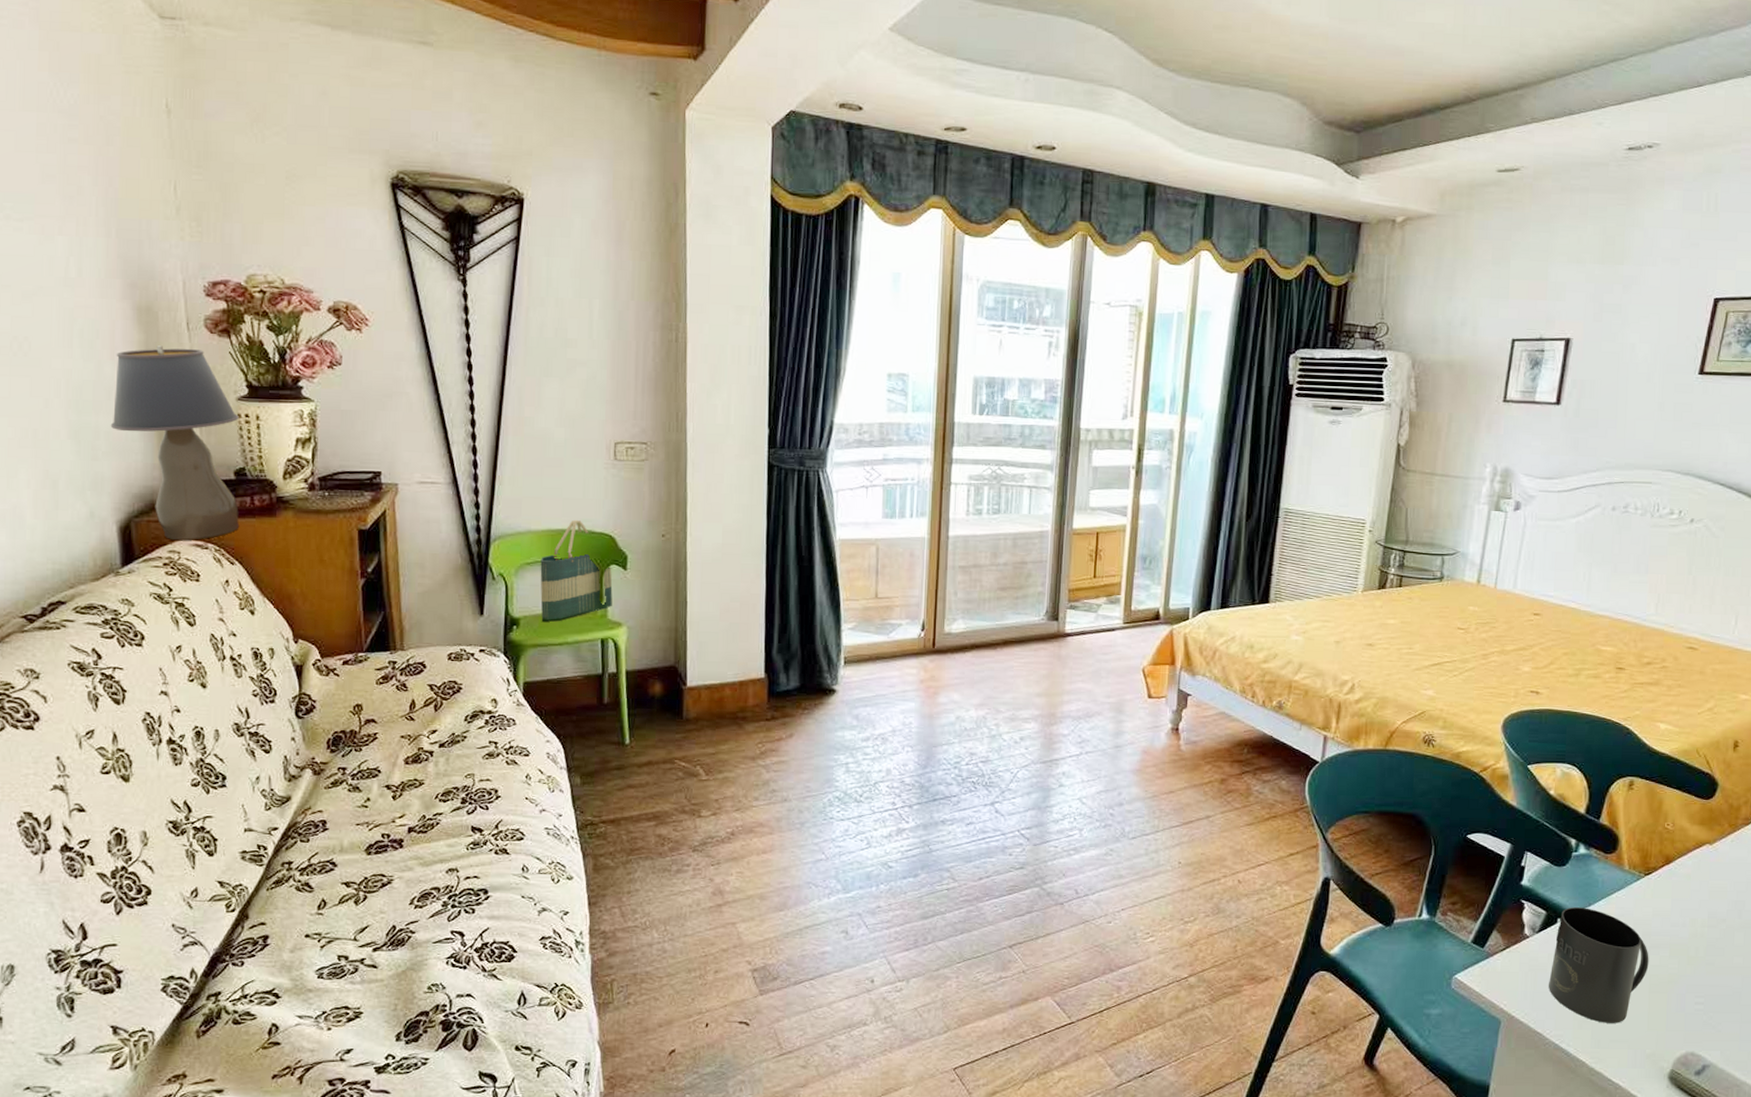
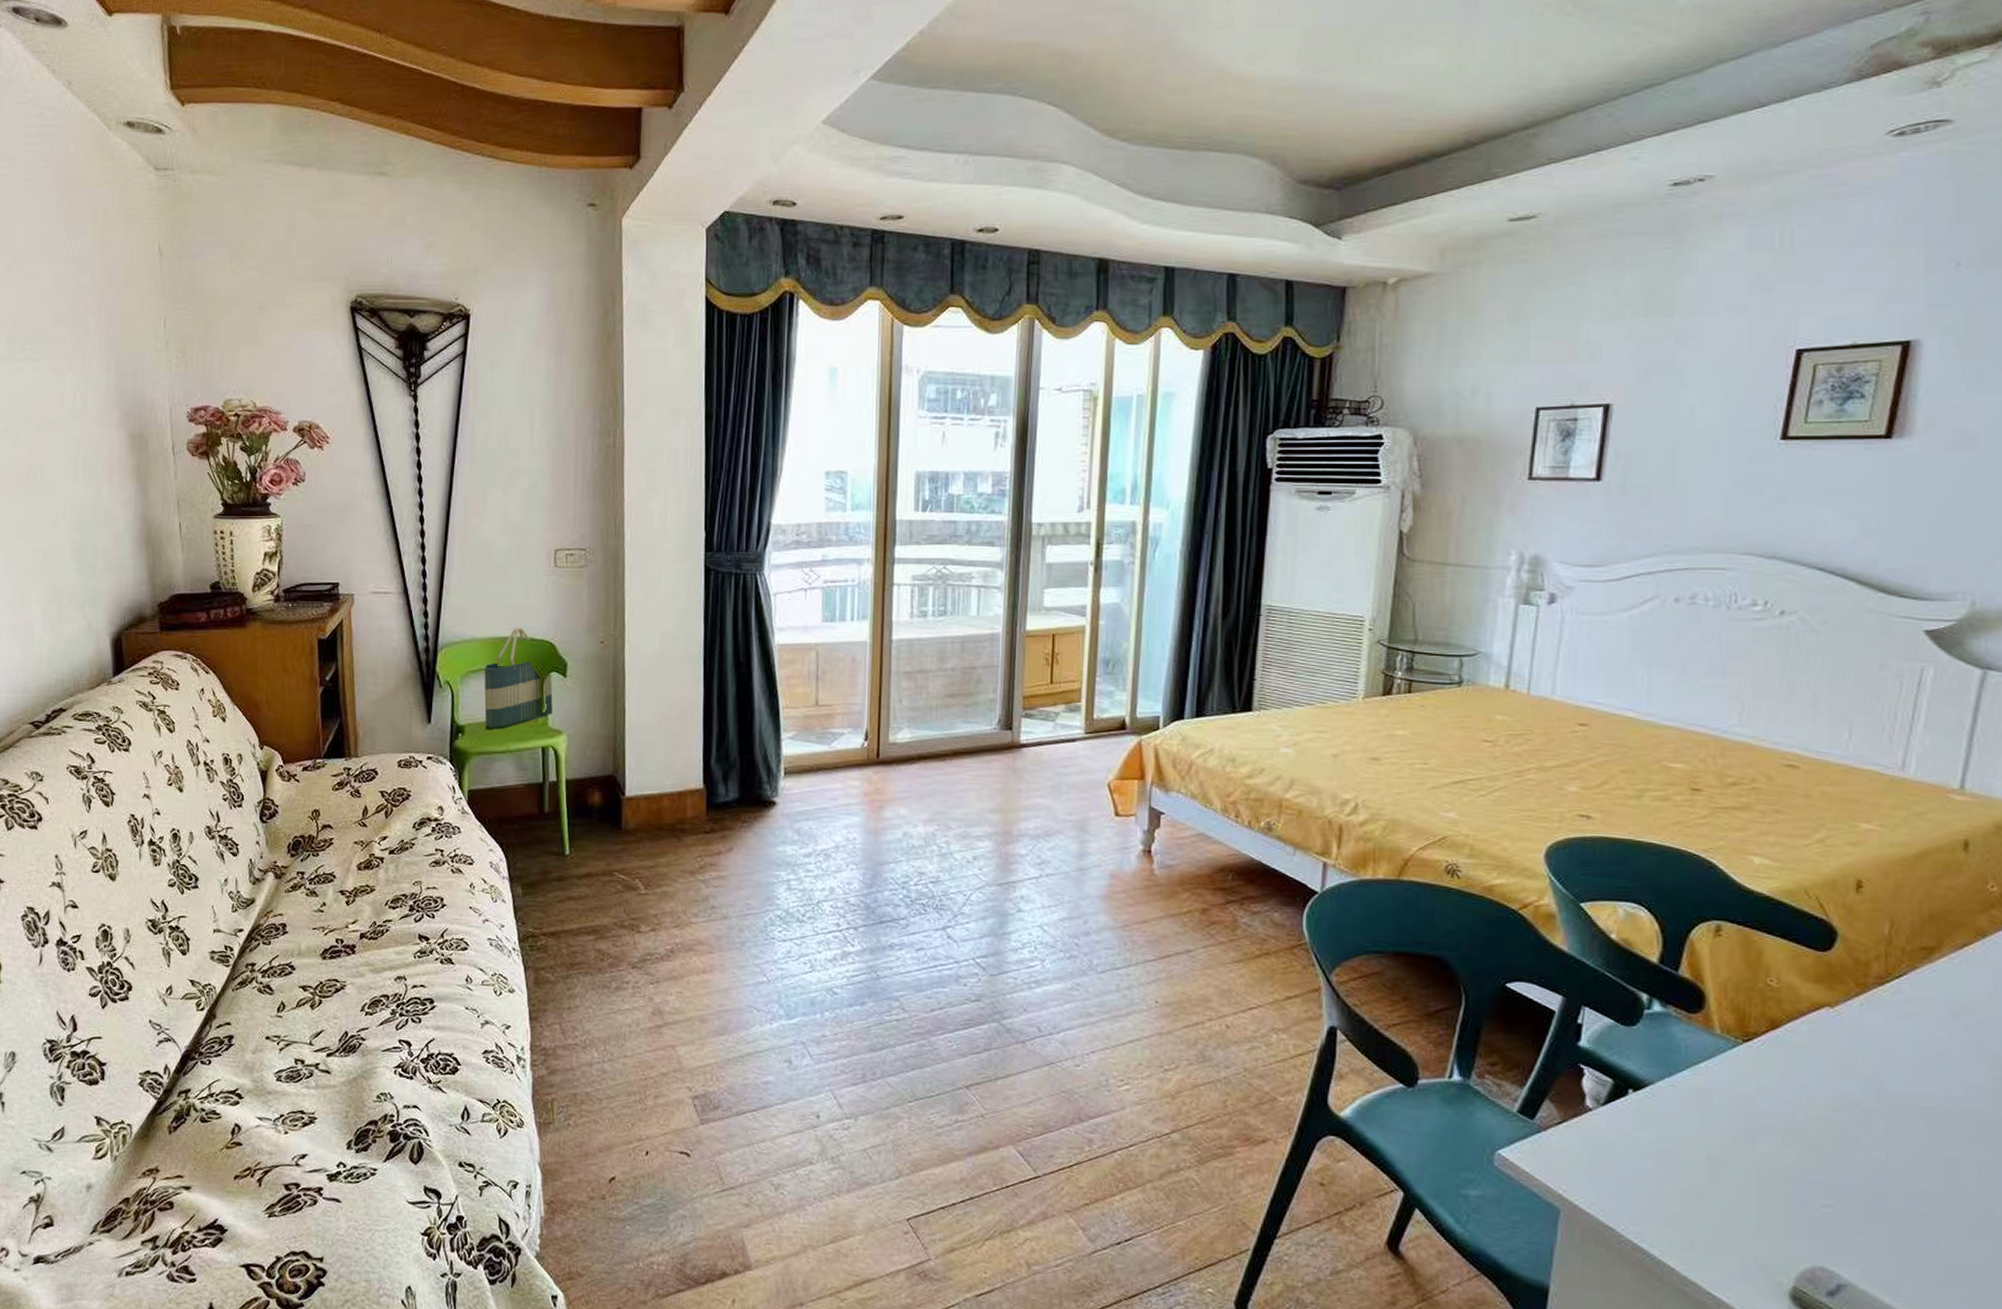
table lamp: present [110,345,240,541] -> none [106,469,215,652]
mug: present [1549,907,1649,1023] -> none [1621,1076,1755,1223]

